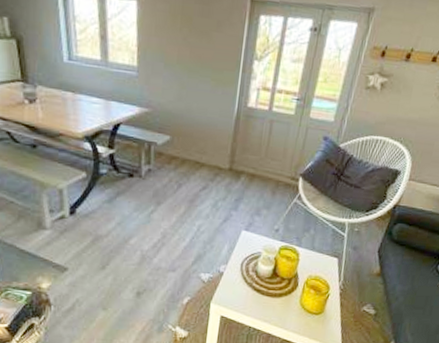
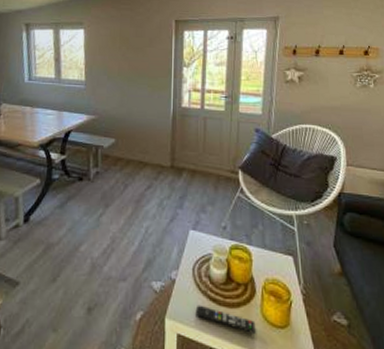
remote control: none [239,294,294,318] -> present [195,305,256,333]

